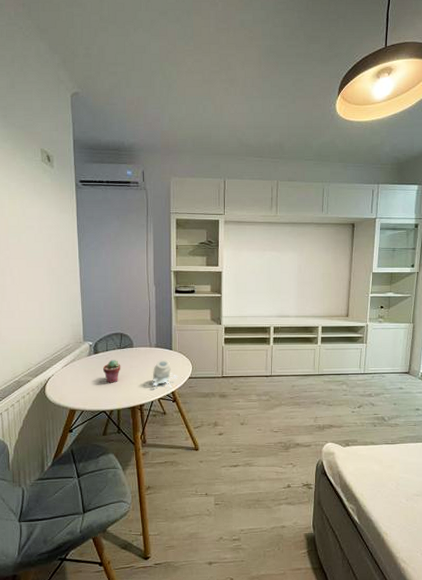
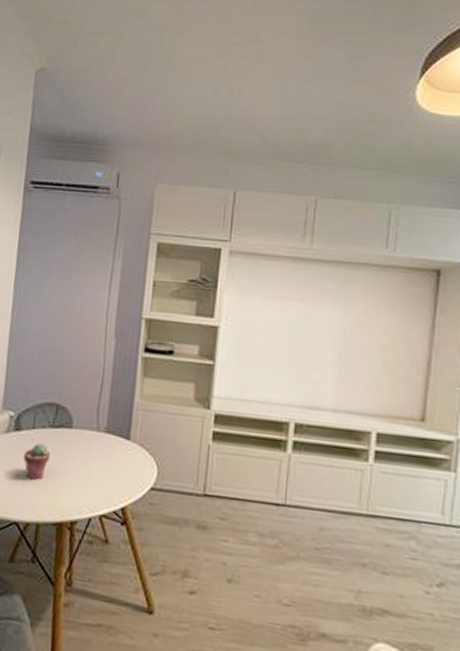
jar: present [152,359,178,391] -> none [94,452,135,506]

